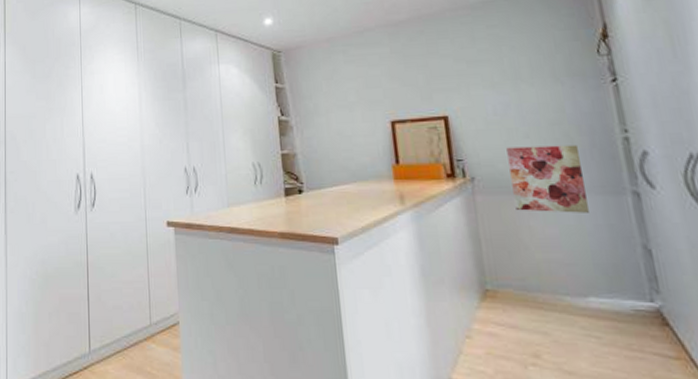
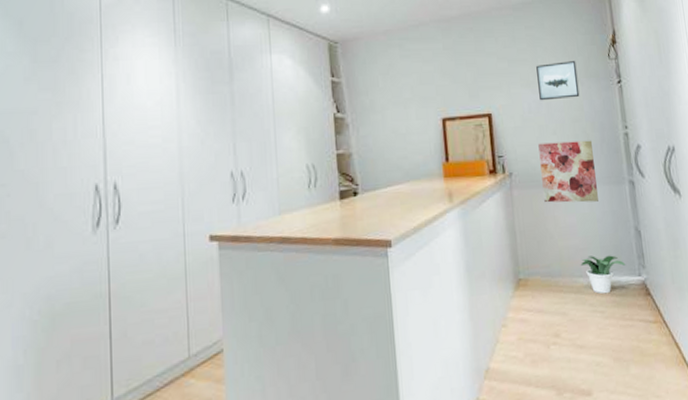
wall art: none [501,59,560,103] -> present [536,61,580,101]
potted plant: none [566,273,631,318] -> present [580,255,626,294]

